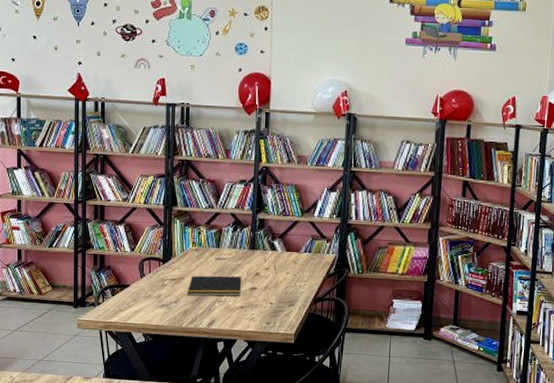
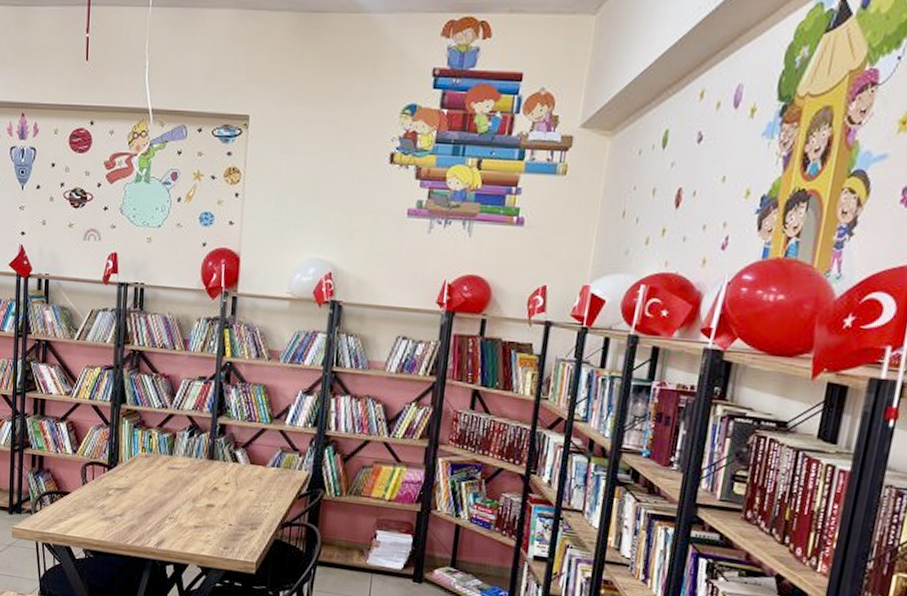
notepad: present [187,275,242,297] -> none [134,486,197,514]

